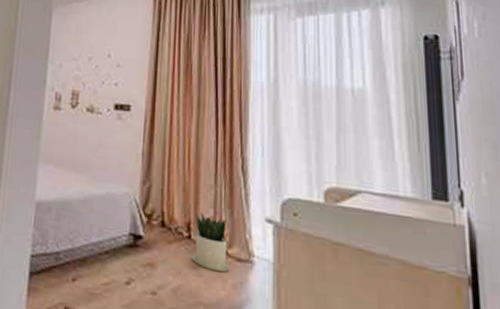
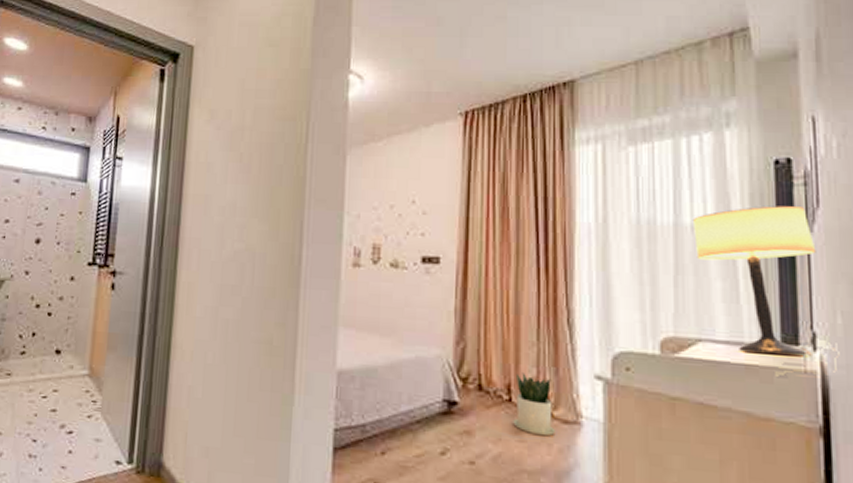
table lamp: none [352,75,462,213] -> present [692,206,816,358]

